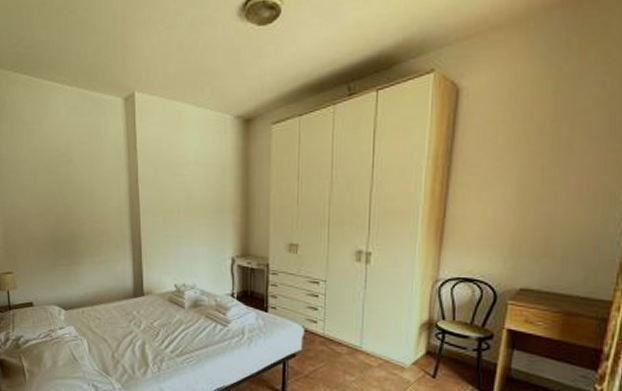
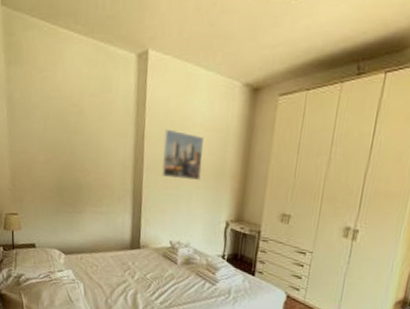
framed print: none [158,169,201,219] -> present [161,128,204,180]

